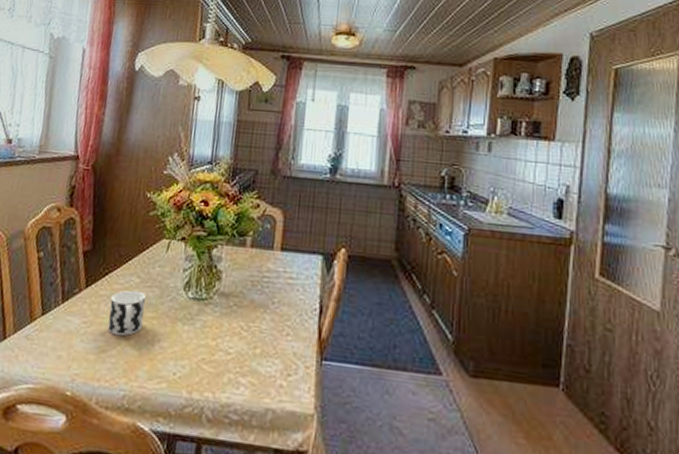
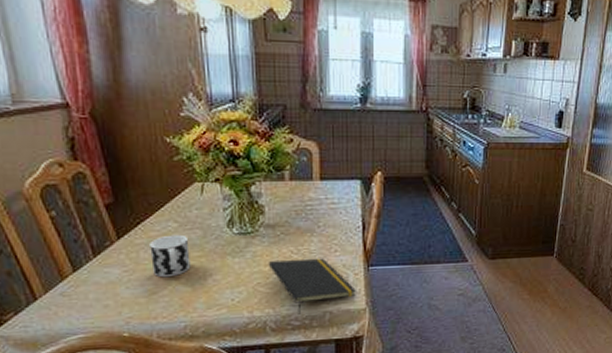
notepad: none [215,335,307,409] -> present [268,258,357,316]

